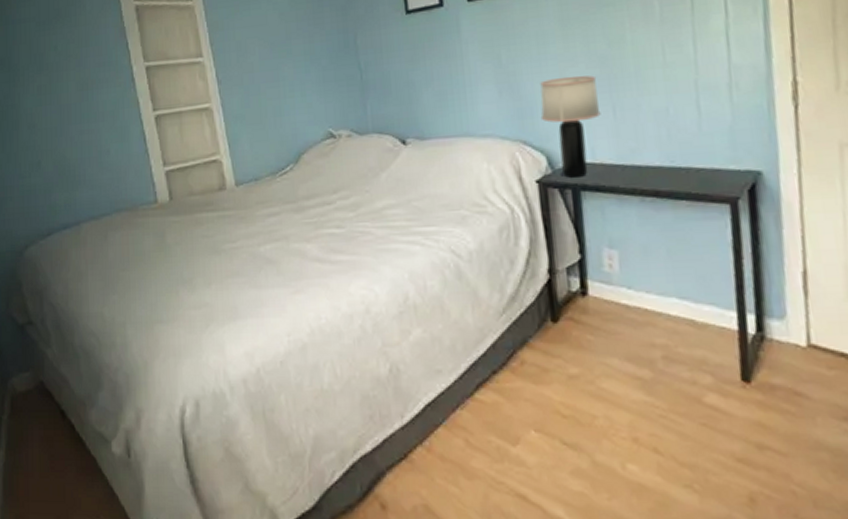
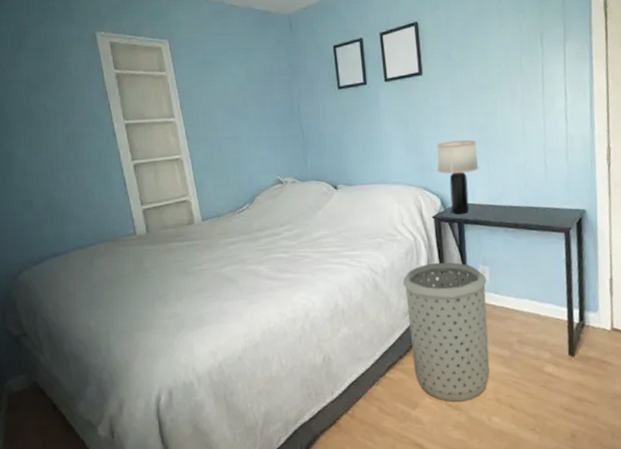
laundry basket: none [495,243,622,438] -> present [402,262,490,402]

